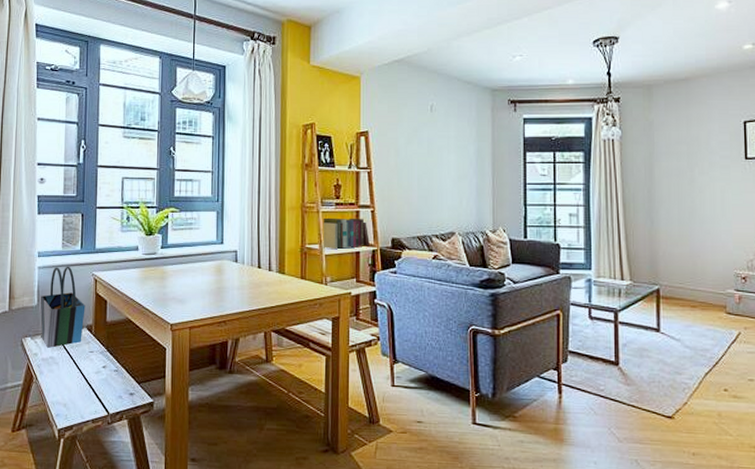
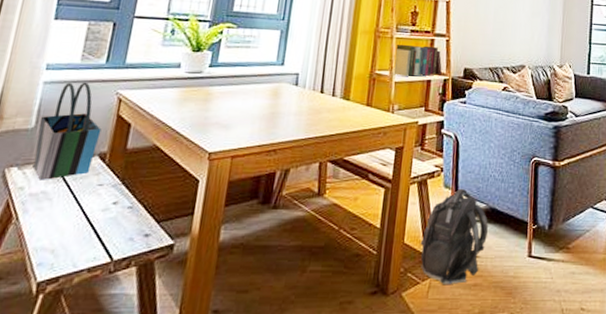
backpack: none [364,356,429,447] -> present [419,188,488,284]

